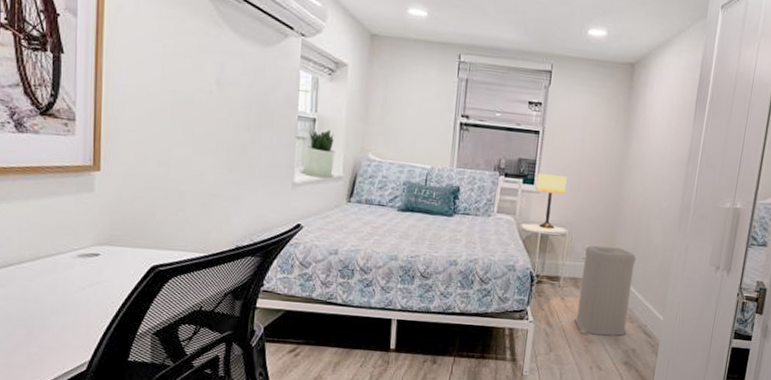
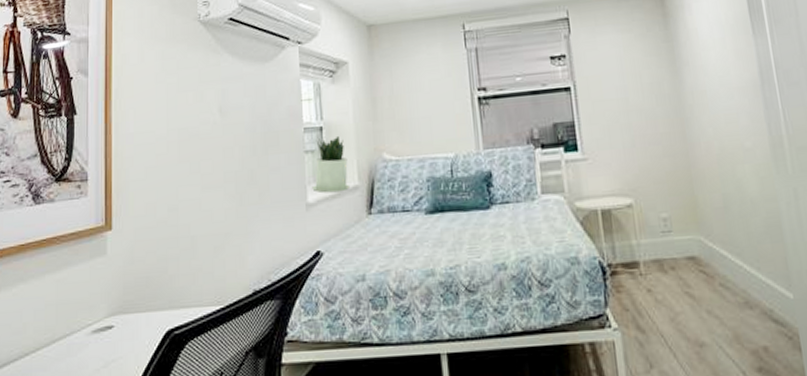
table lamp: present [536,173,567,229] -> none [579,133,619,203]
laundry basket: present [574,245,637,336] -> none [661,209,747,337]

